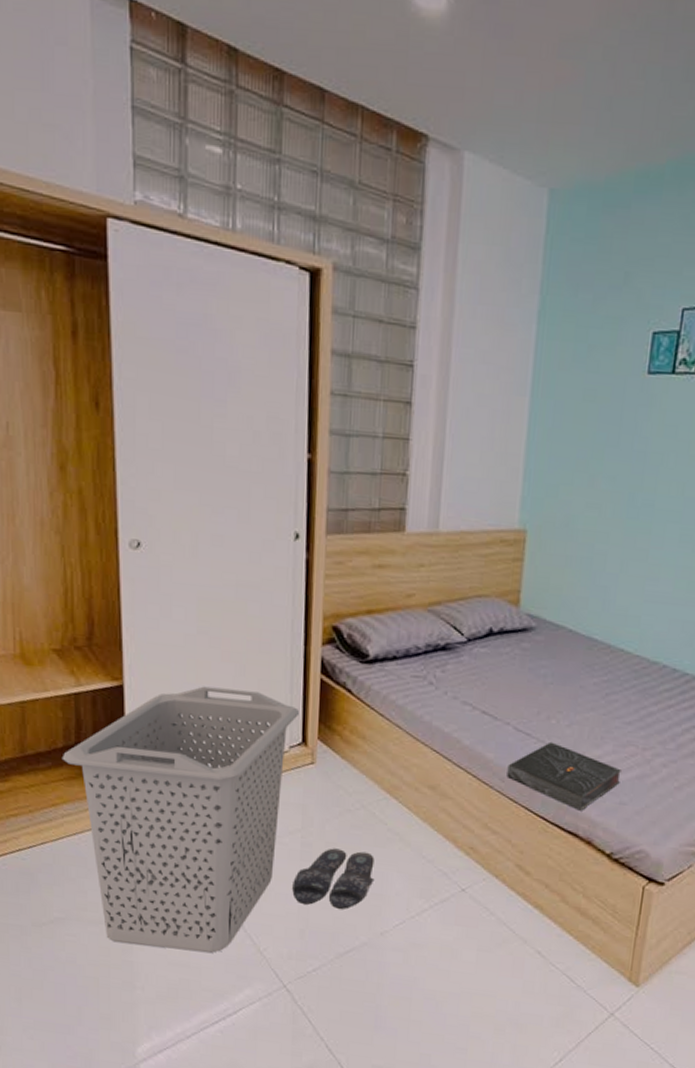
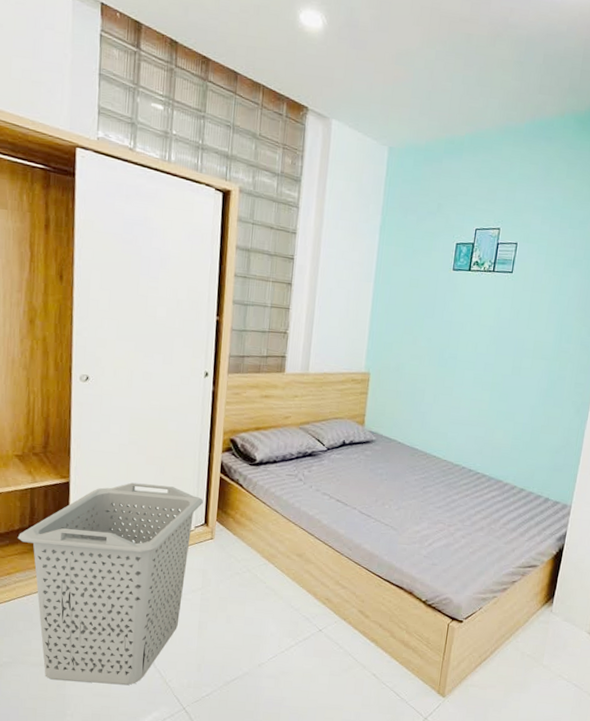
slippers: present [292,848,375,909] -> none [193,602,256,648]
book: present [506,741,621,811] -> none [353,521,434,570]

